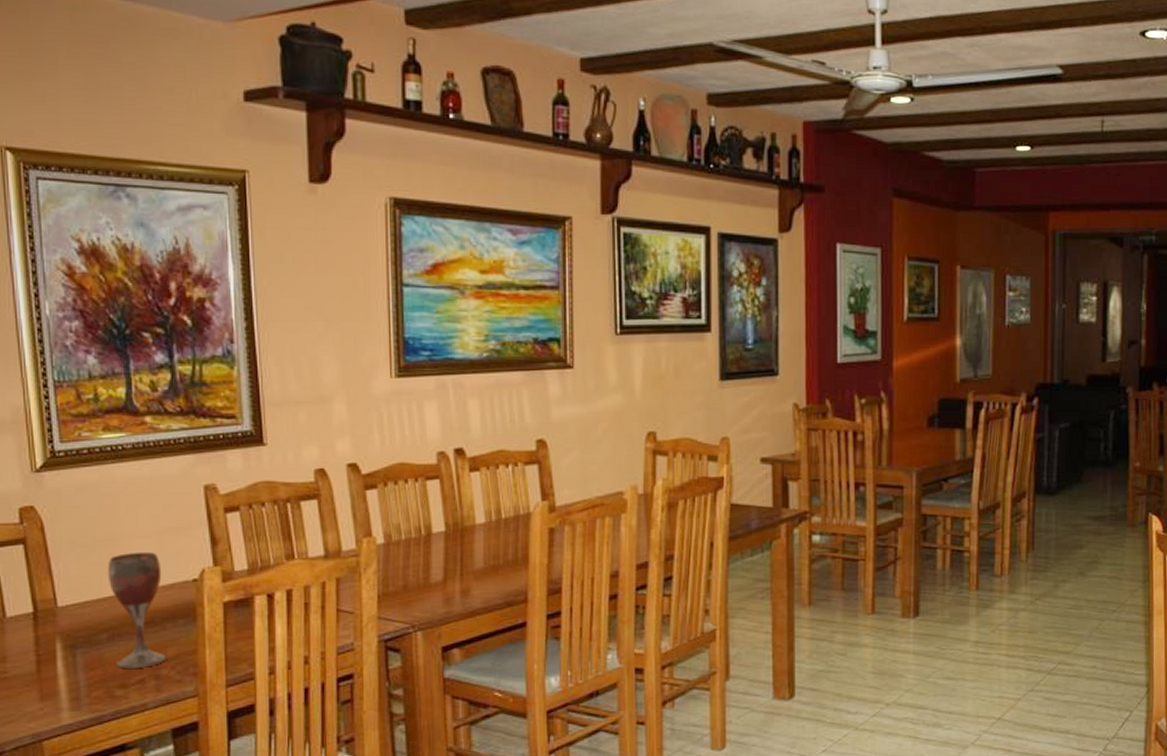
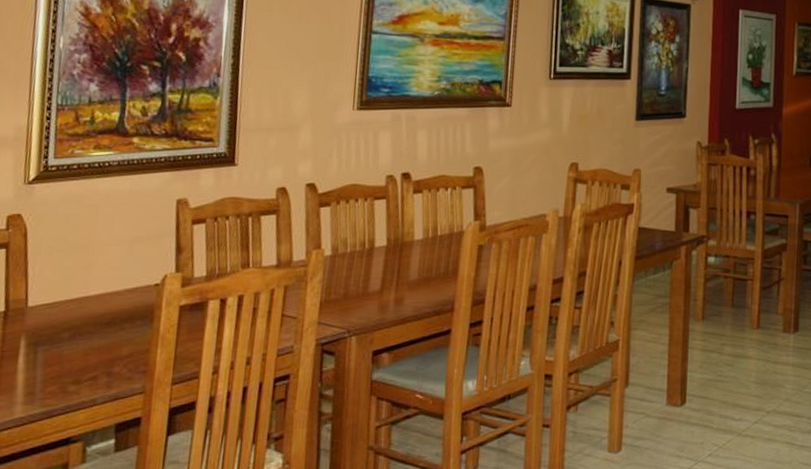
cup: present [107,551,168,669] -> none [73,258,128,366]

